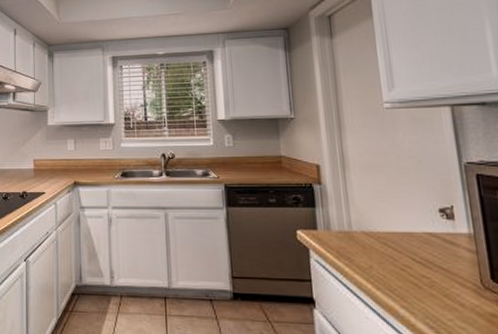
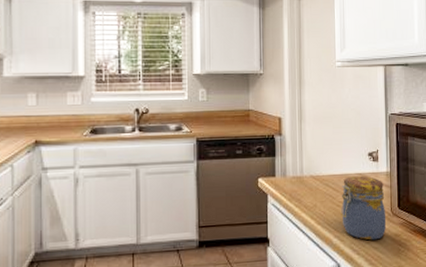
jar: none [405,235,476,318] -> present [340,176,386,241]

